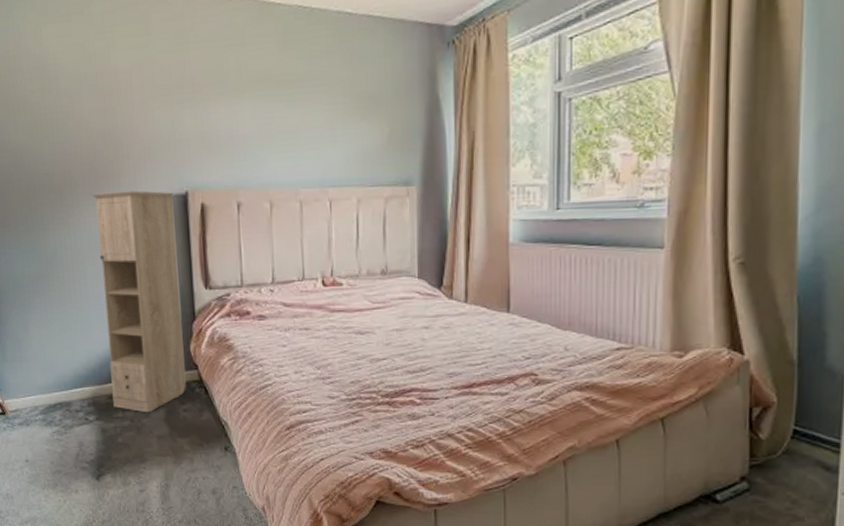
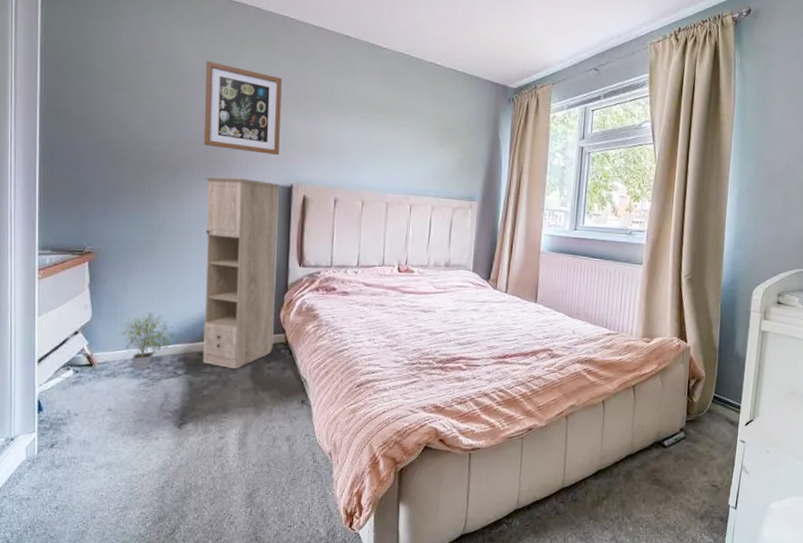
potted plant: none [27,353,82,418] -> present [120,312,175,371]
wall art: none [77,57,169,159] -> present [203,61,282,156]

